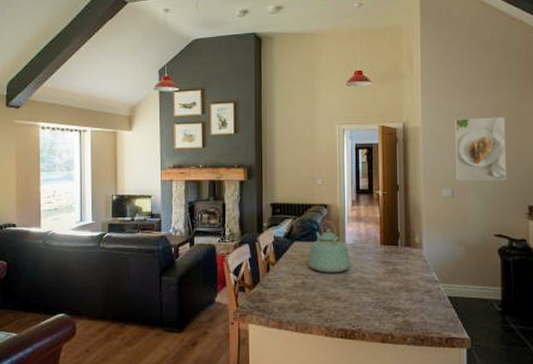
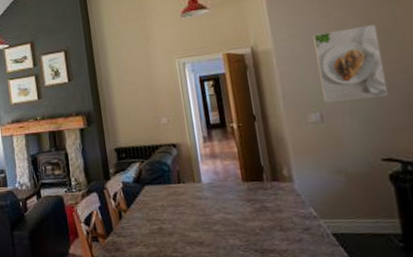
kettle: present [308,219,351,273] -> none [162,159,212,217]

